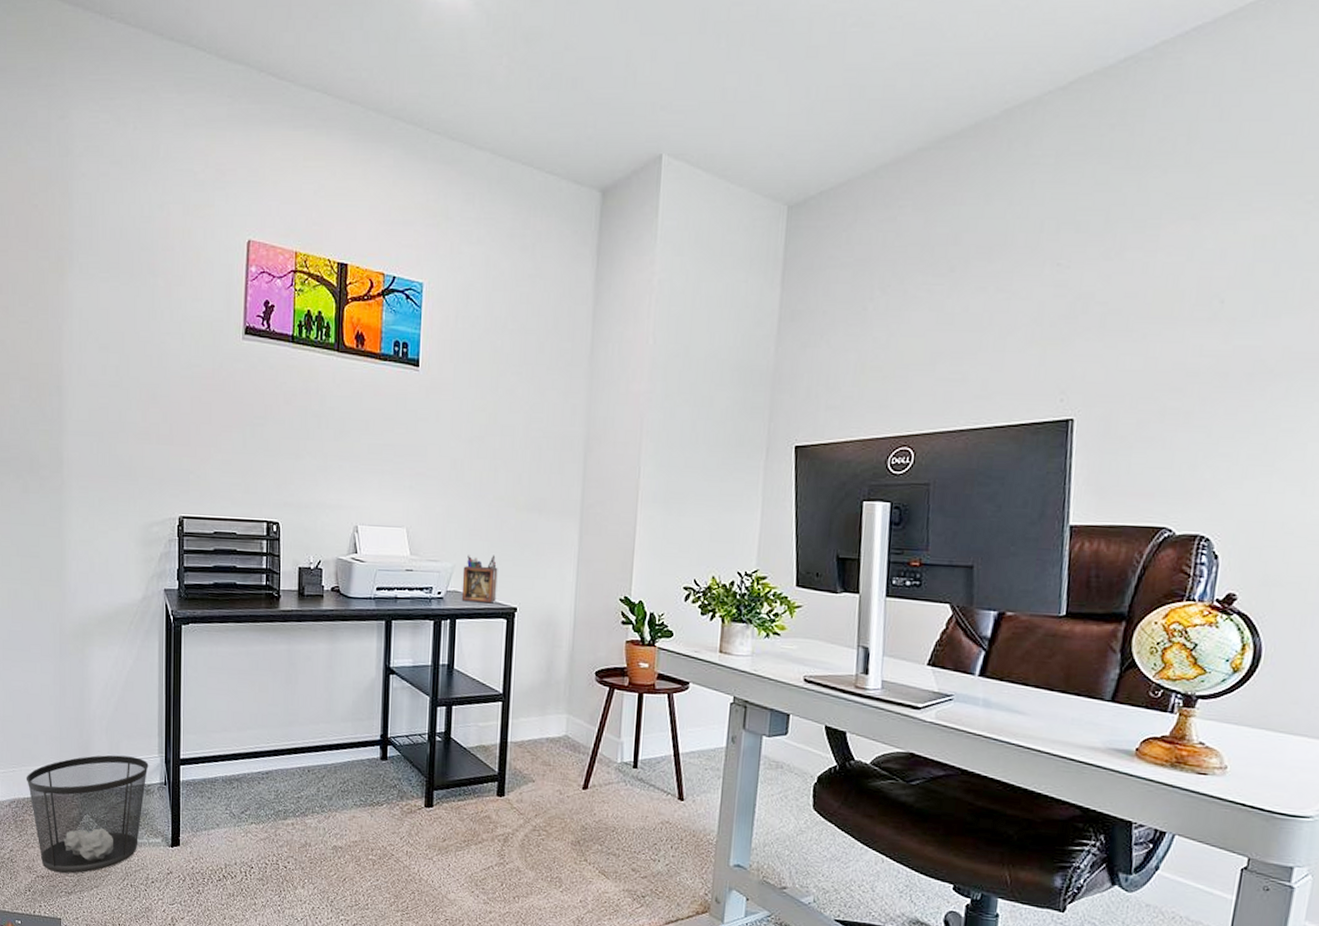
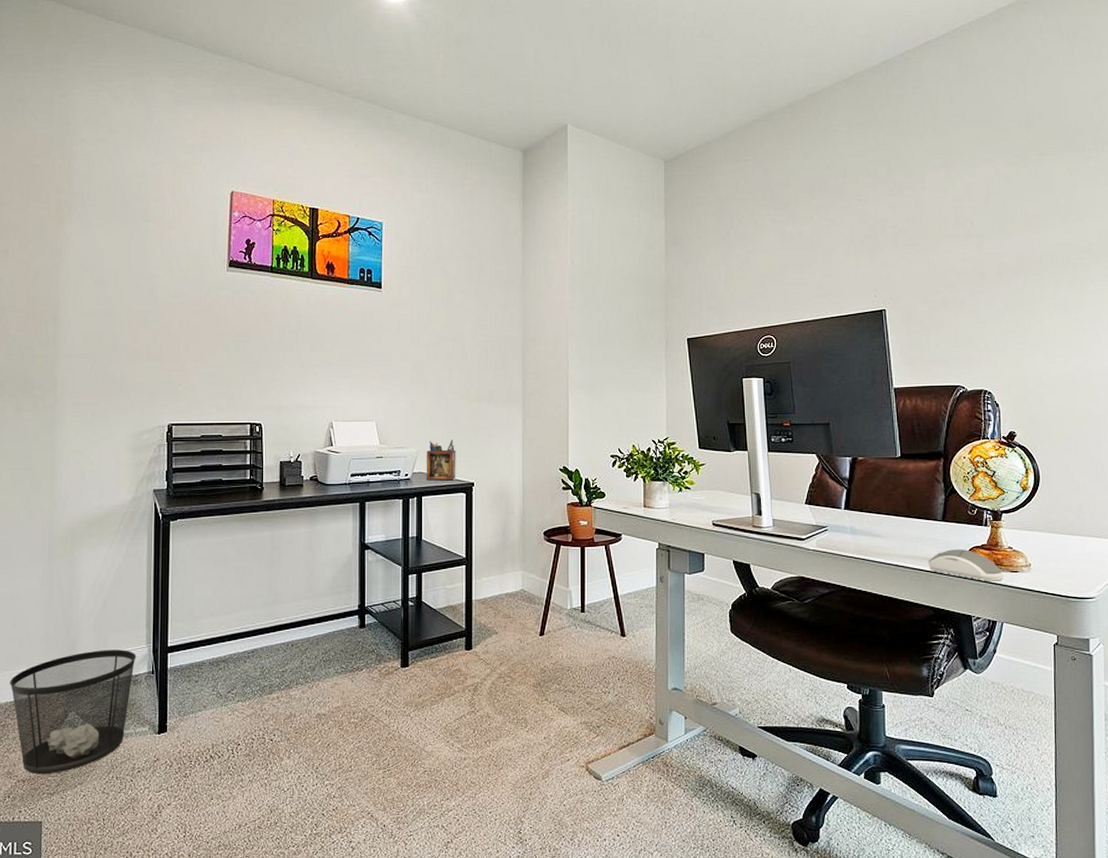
computer mouse: none [1082,738,1186,783] -> present [928,549,1004,581]

